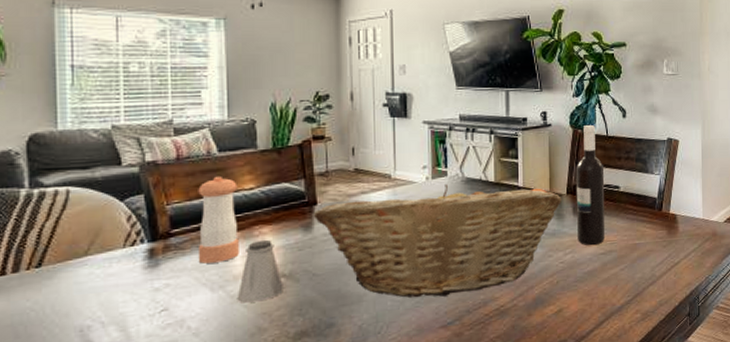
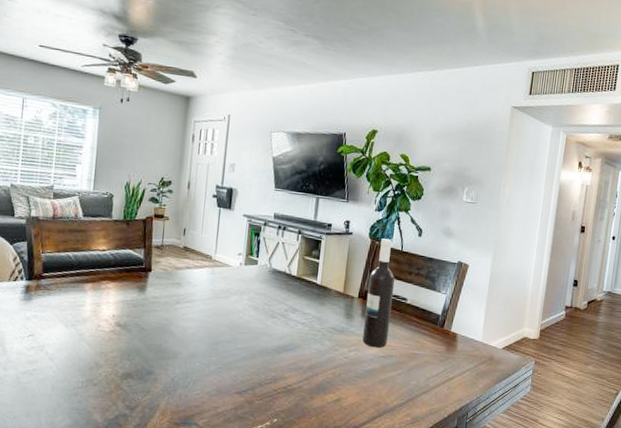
pepper shaker: present [197,175,239,264] -> none [59,235,94,306]
saltshaker: present [237,239,283,303] -> none [83,293,119,343]
fruit basket: present [313,184,562,298] -> none [147,271,353,368]

